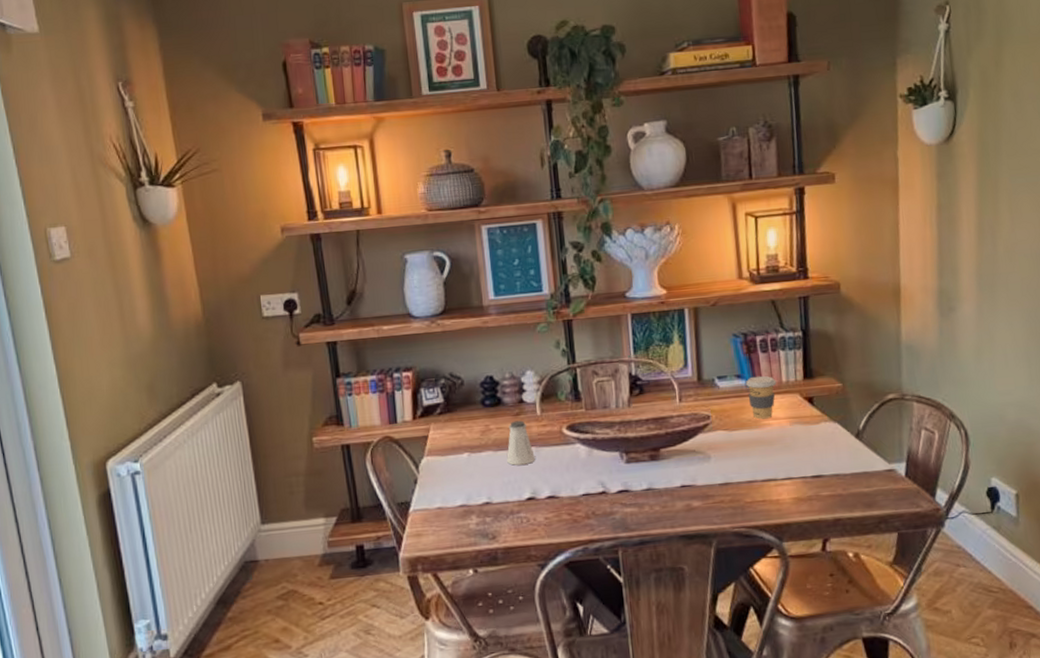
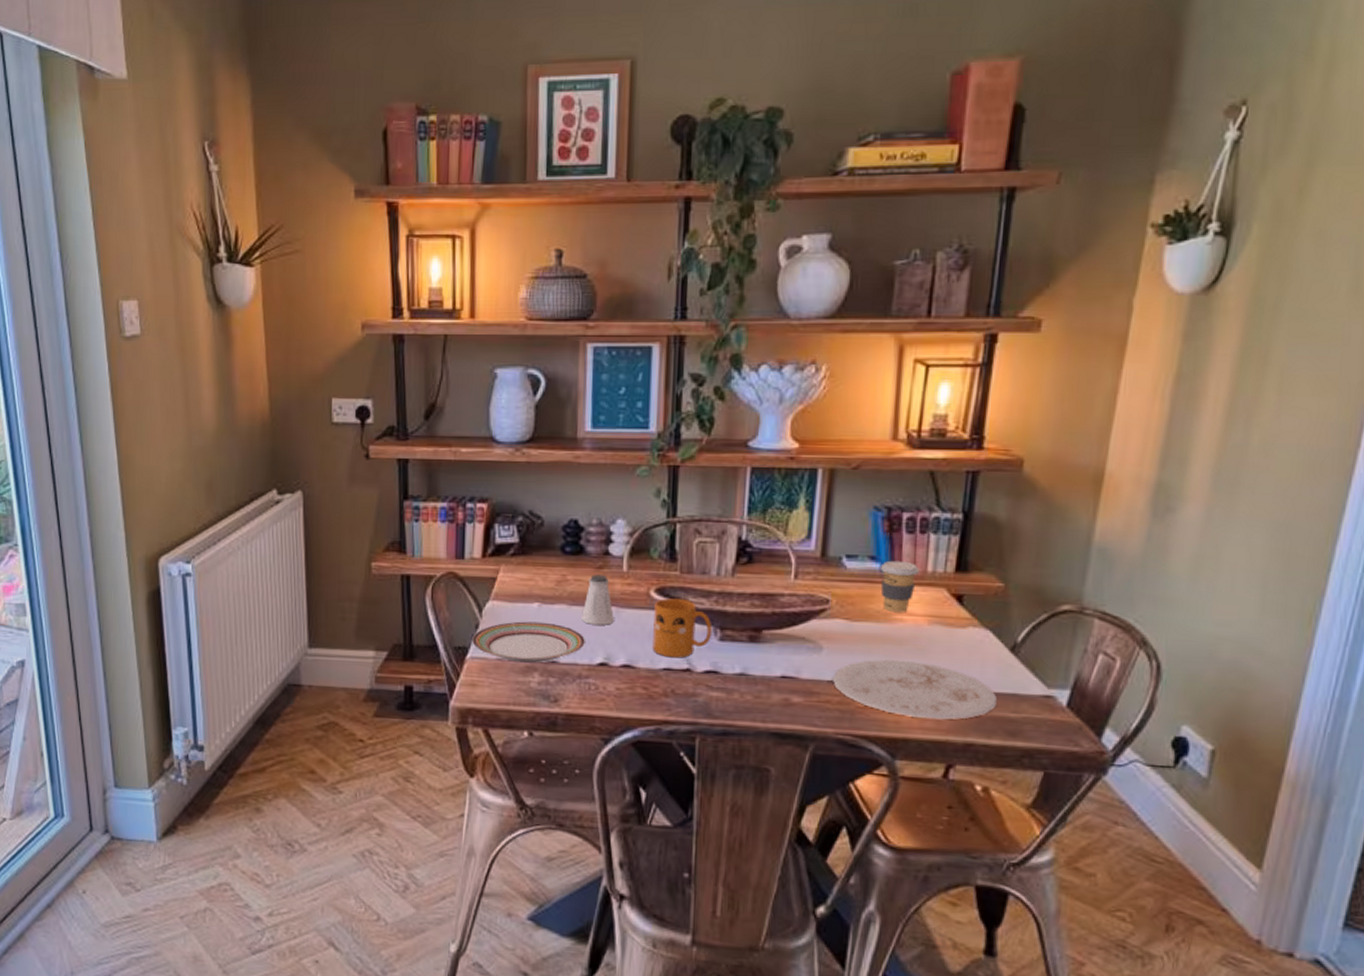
plate: none [412,469,513,509] -> present [472,621,585,663]
mug: none [567,432,620,485] -> present [652,598,713,658]
plate: none [722,457,853,504] -> present [833,659,998,720]

